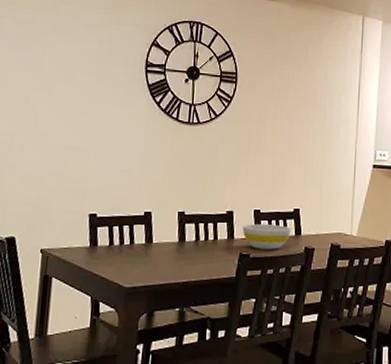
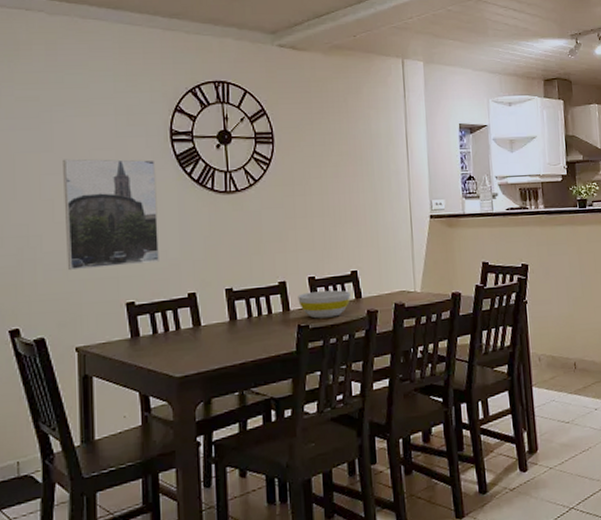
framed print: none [42,78,130,181] -> present [63,158,159,271]

